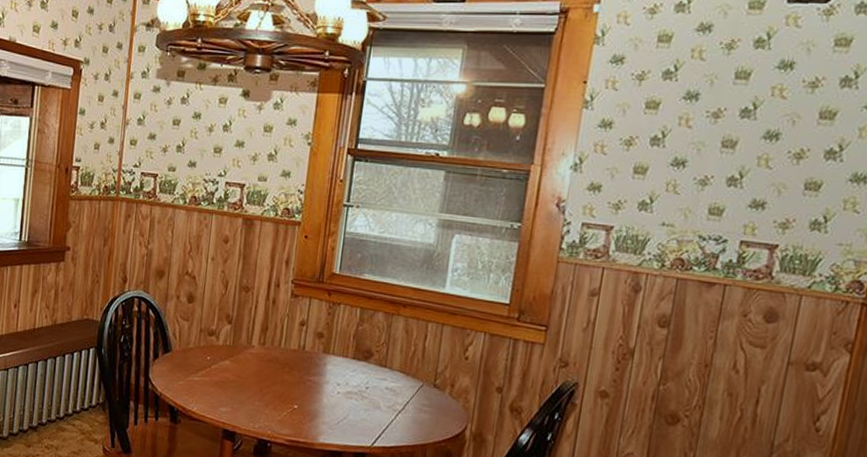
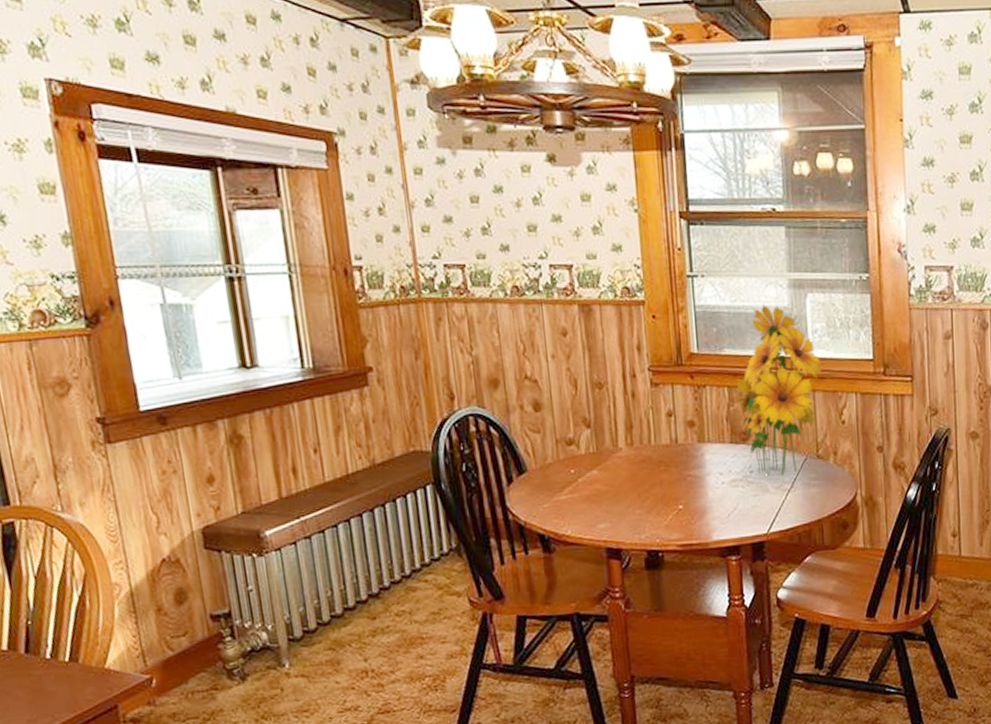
flower bouquet: none [366,239,456,397] -> present [734,305,822,477]

